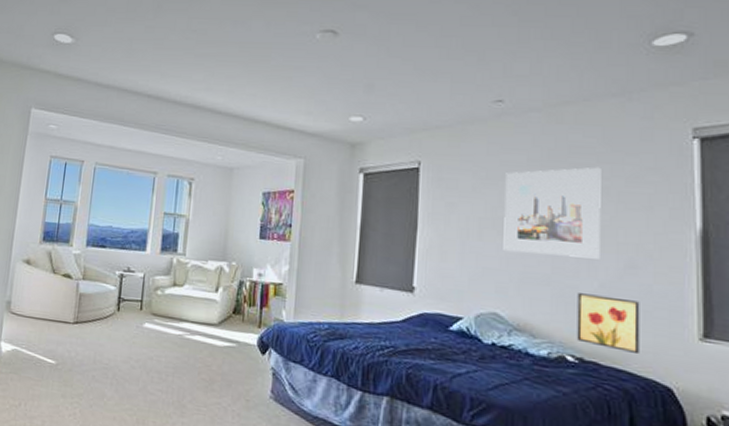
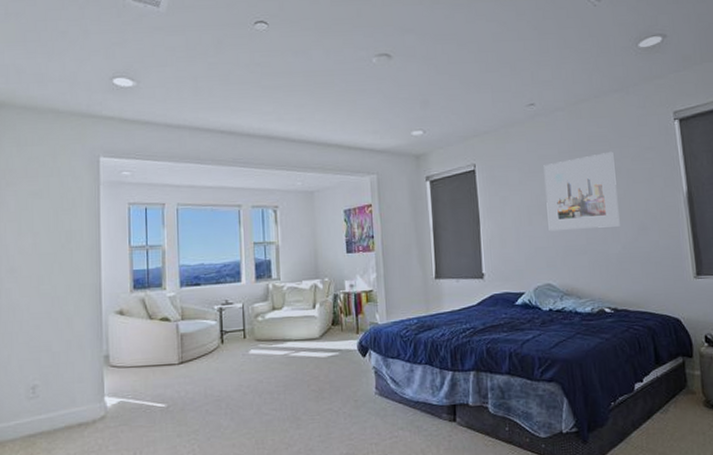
wall art: present [576,293,640,353] -> none [607,255,655,297]

